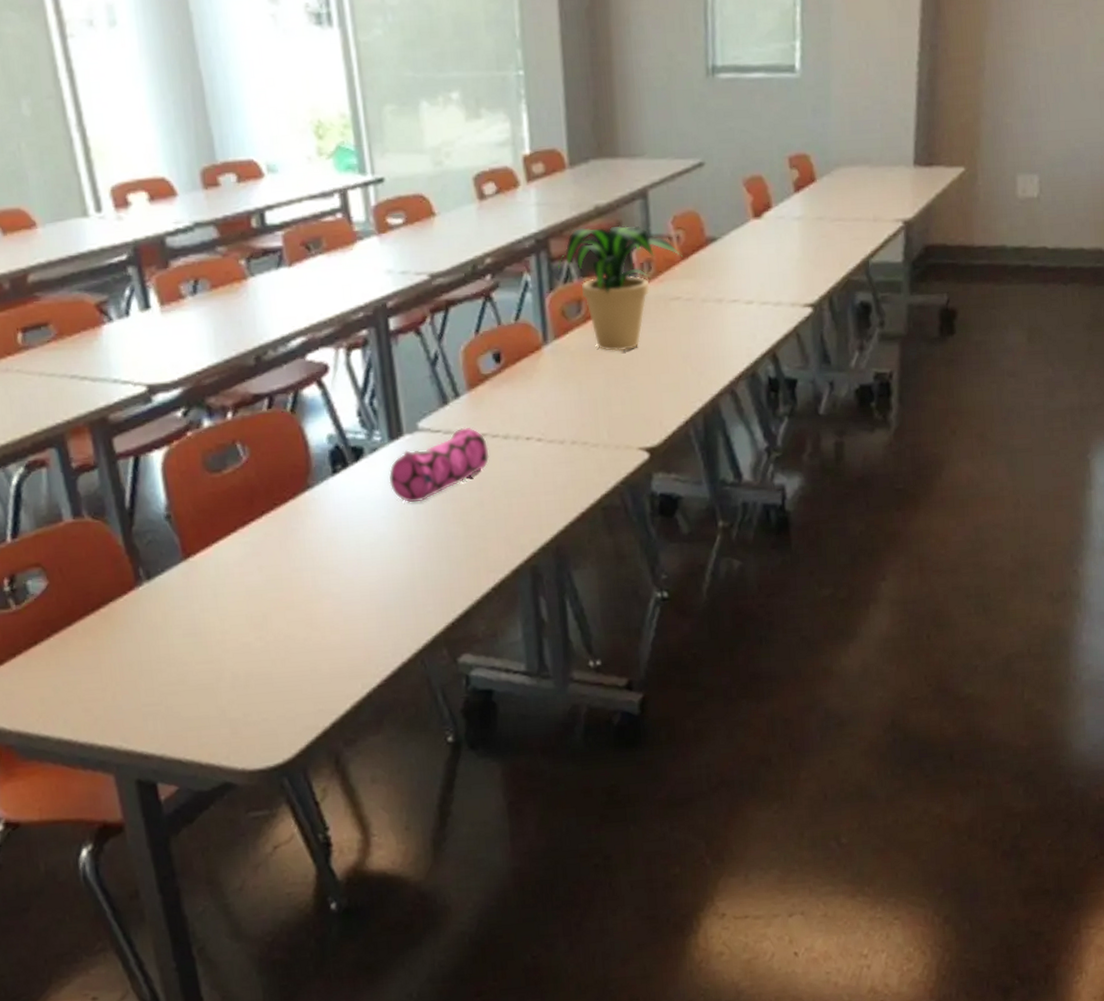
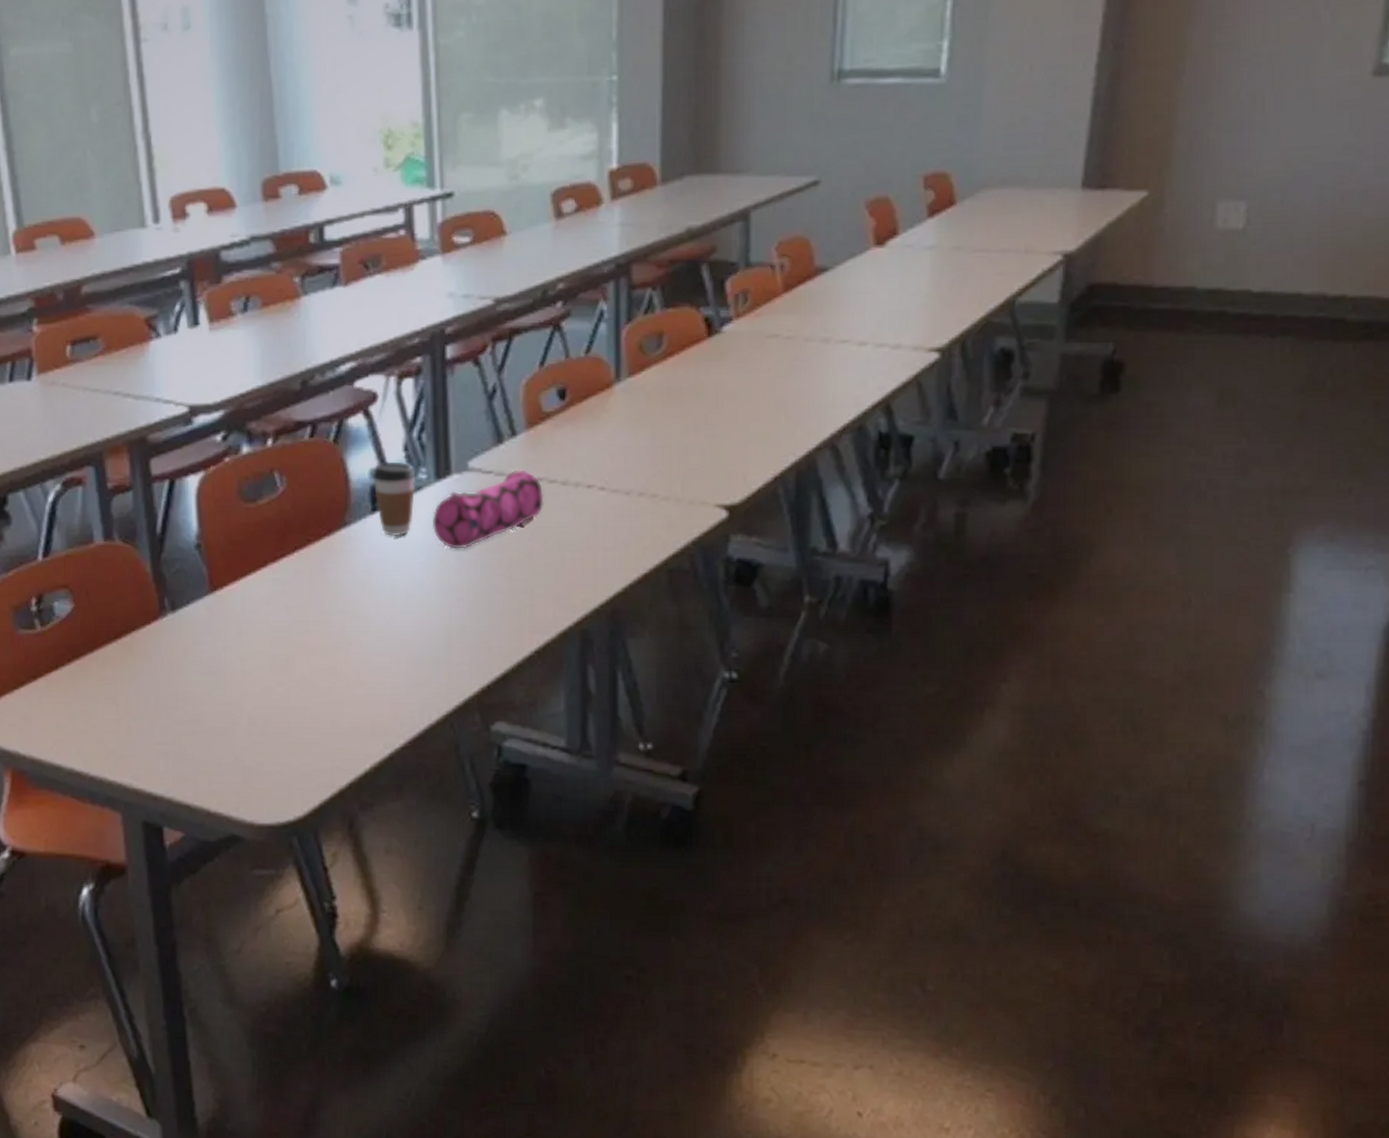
coffee cup: none [329,426,371,496] -> present [372,461,416,537]
potted plant: present [558,225,684,352] -> none [639,250,787,394]

